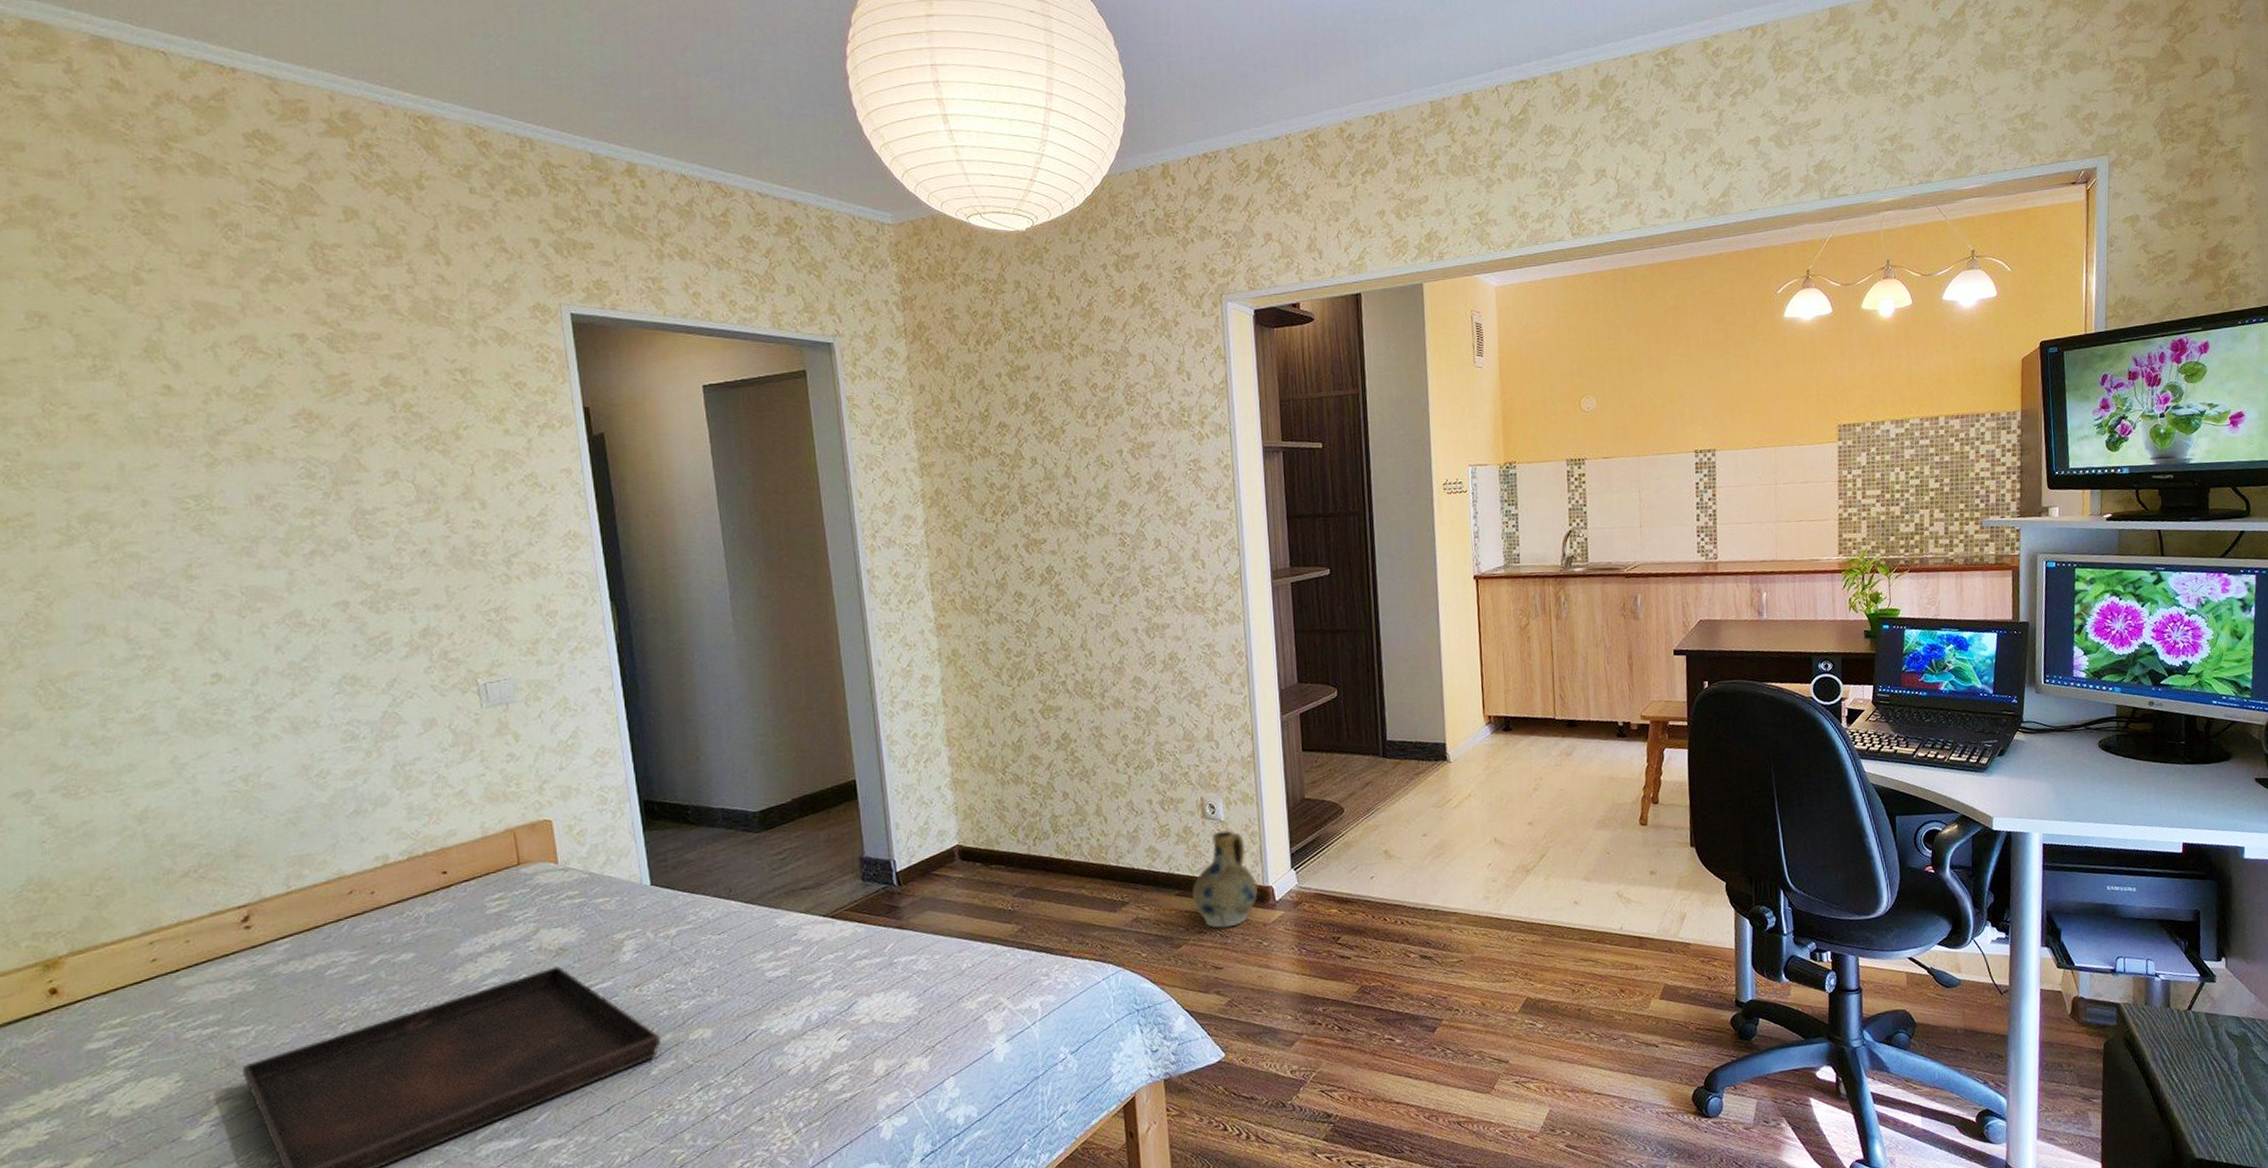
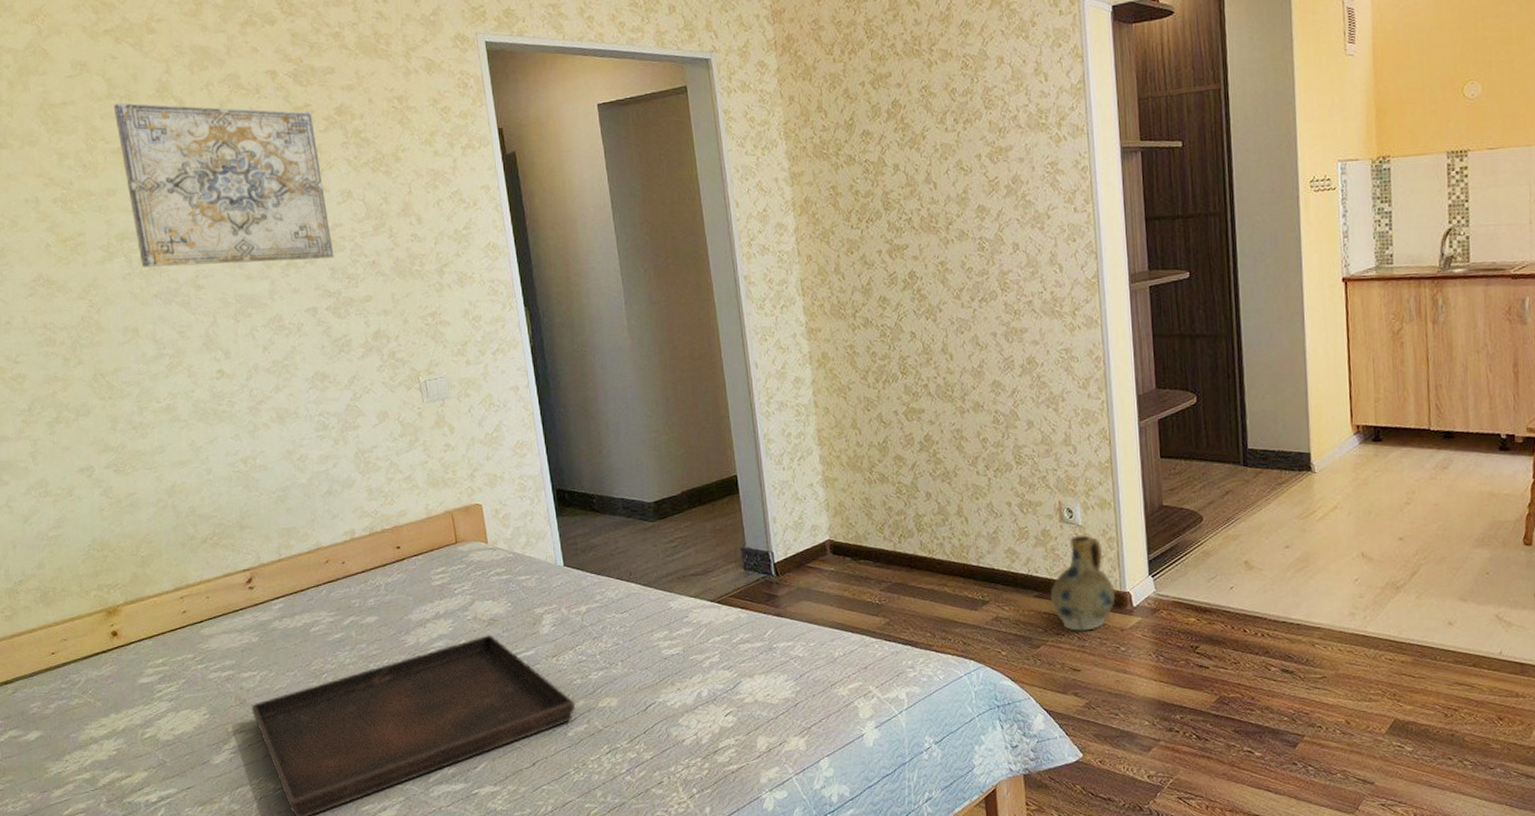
wall art: none [83,362,373,554] -> present [113,102,334,268]

